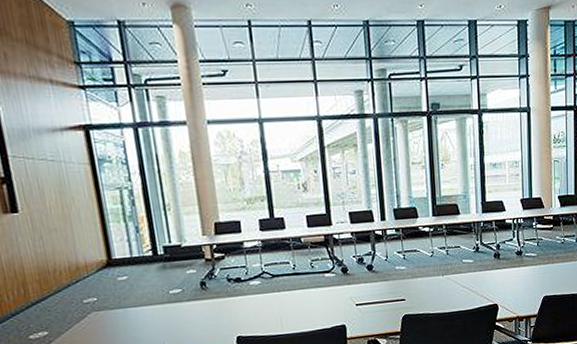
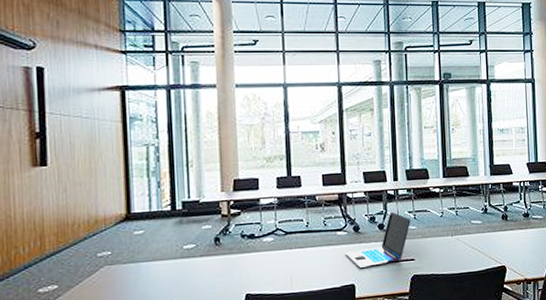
laptop: none [334,252,400,310] -> present [345,211,411,269]

